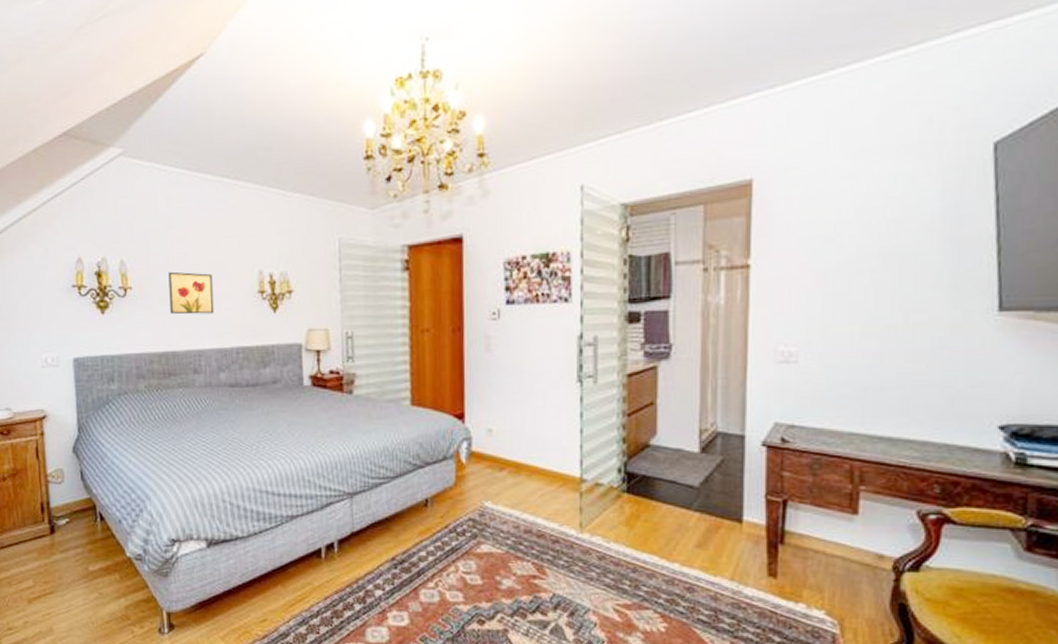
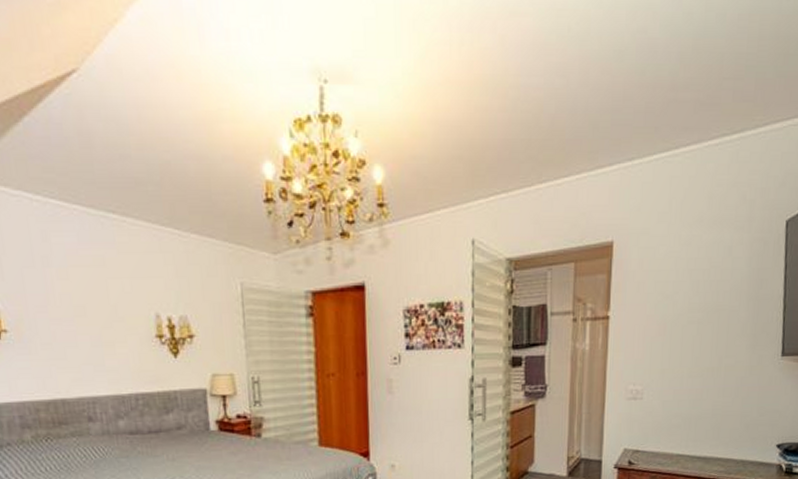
wall art: present [168,271,214,315] -> none [50,313,108,360]

